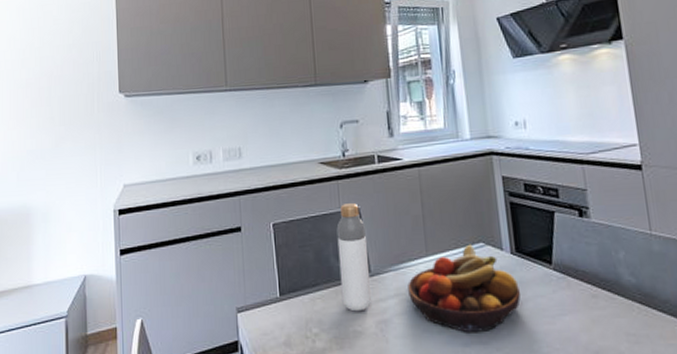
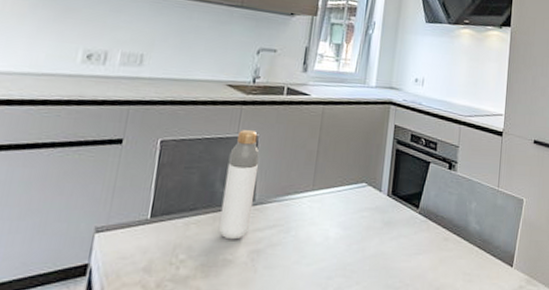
fruit bowl: present [408,244,521,333] -> none [287,183,388,267]

